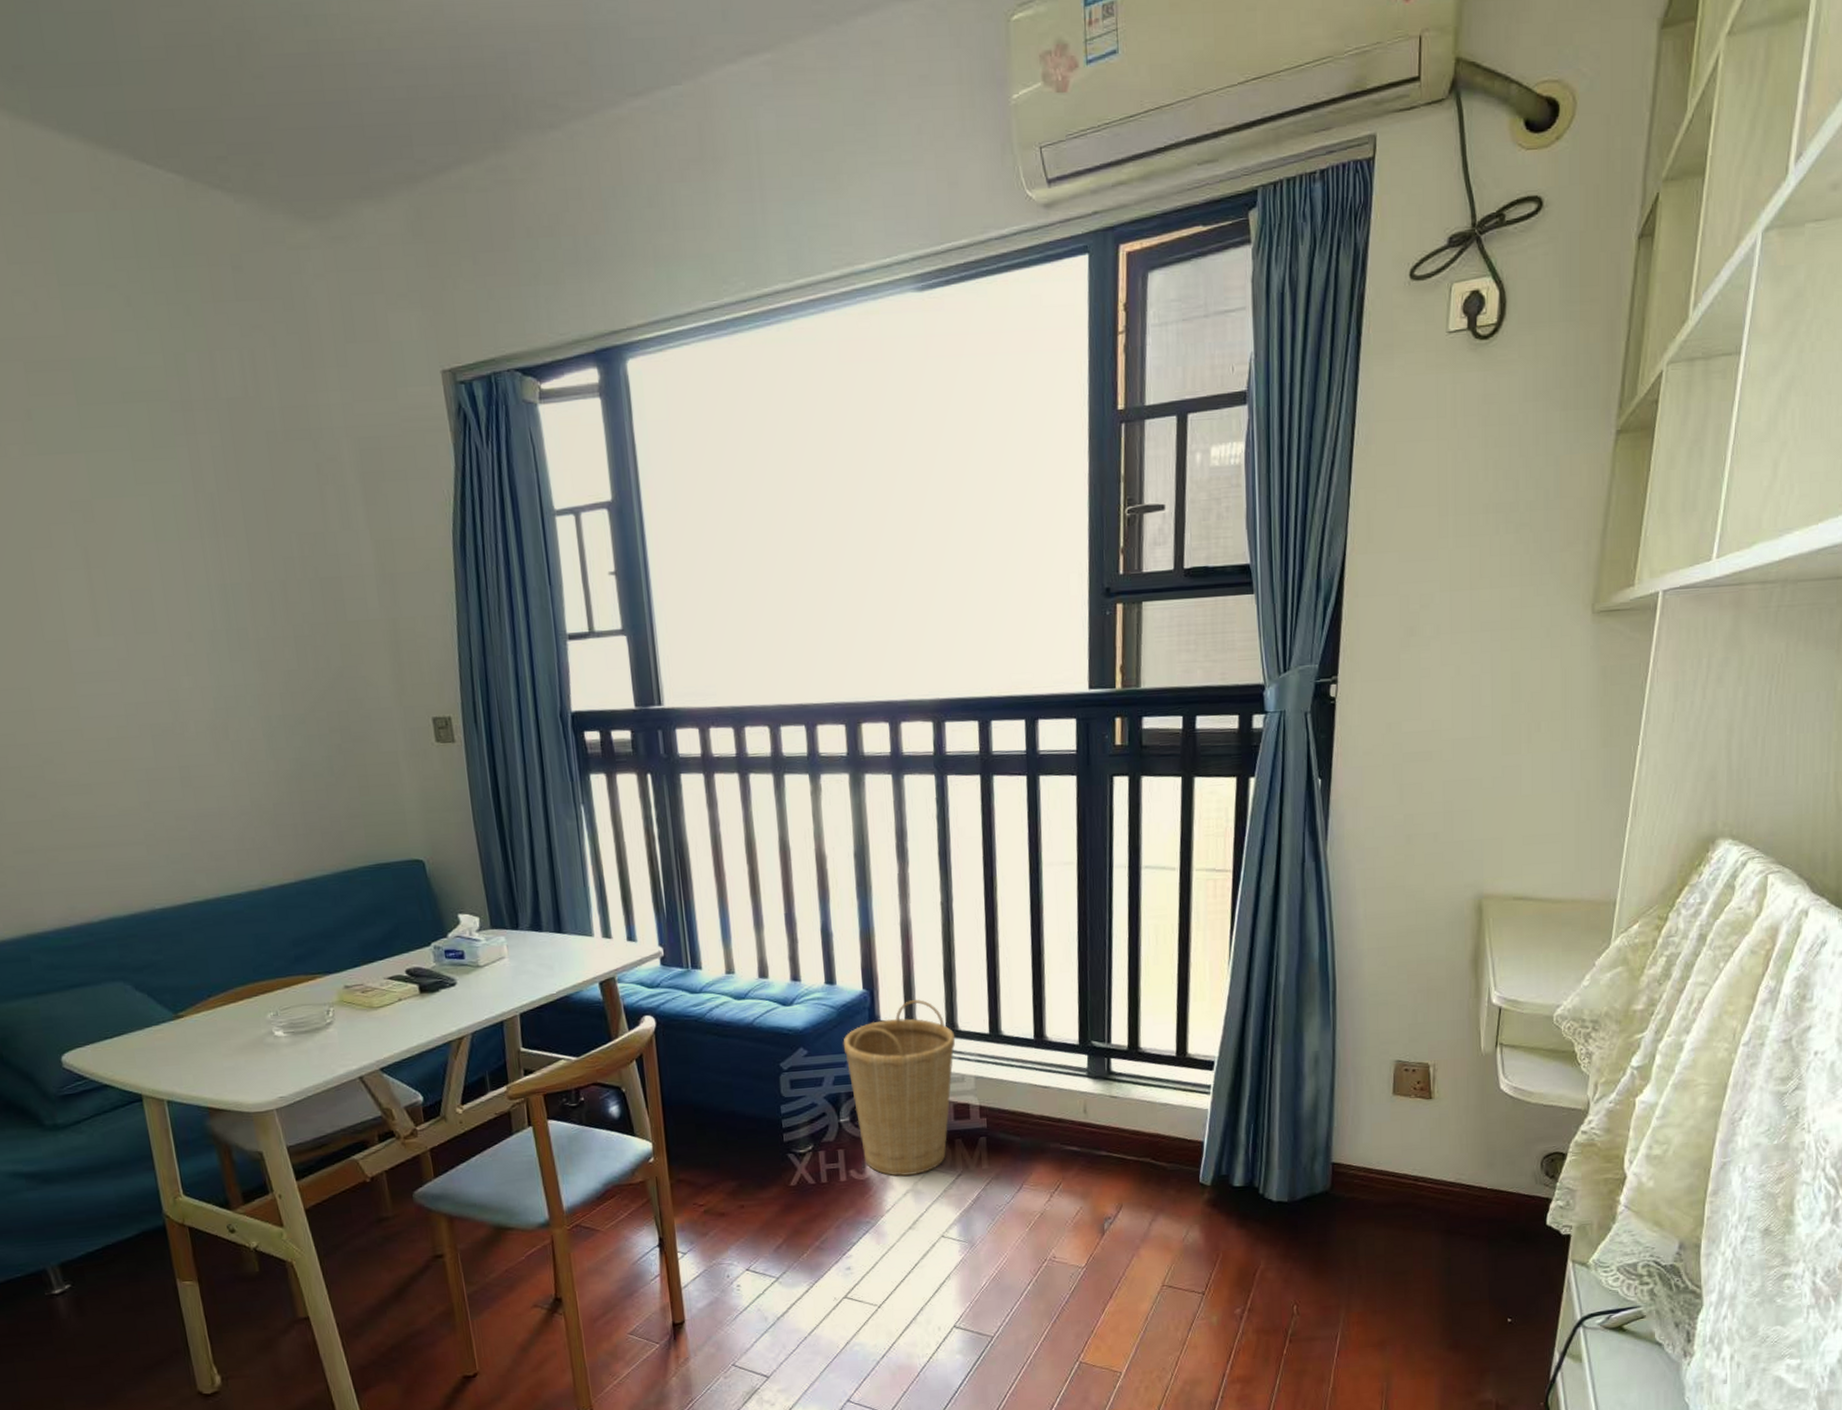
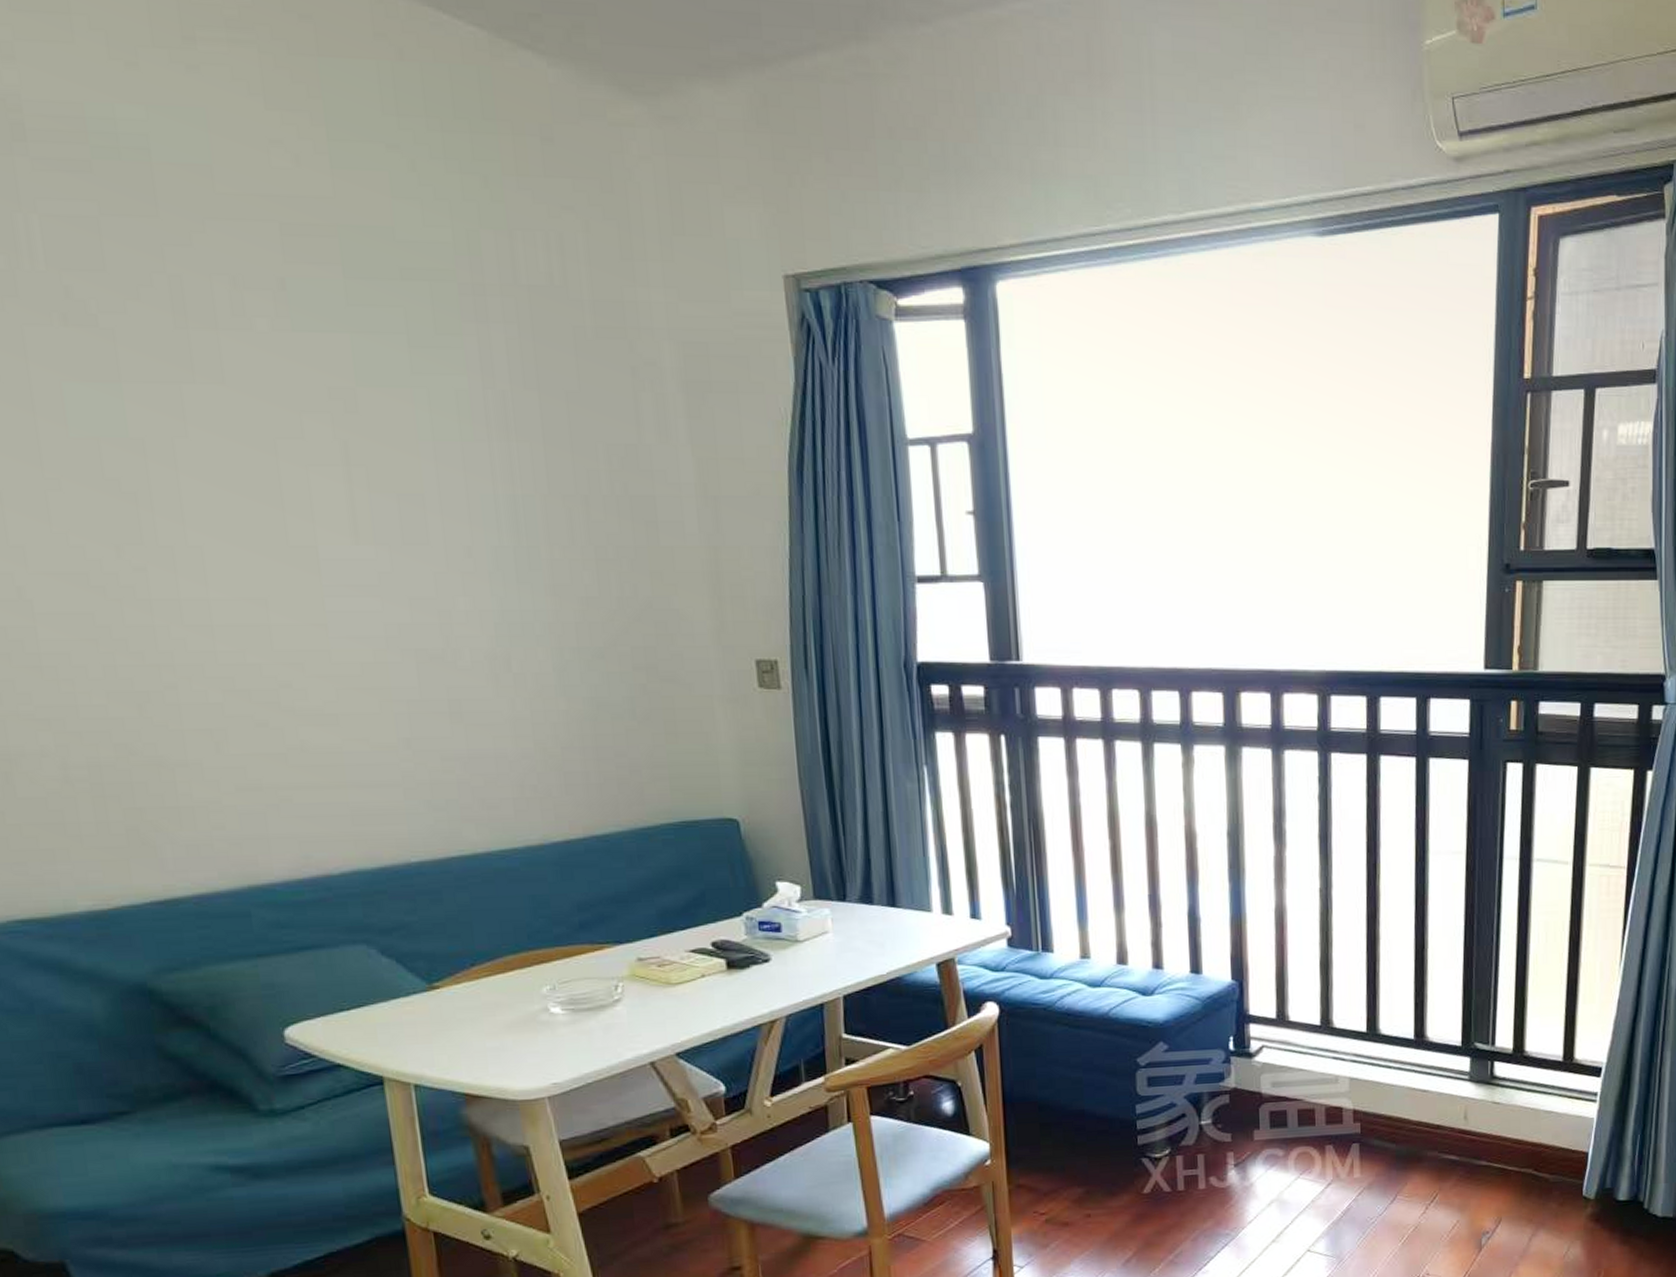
basket: present [843,999,956,1176] -> none [1207,993,1330,1184]

